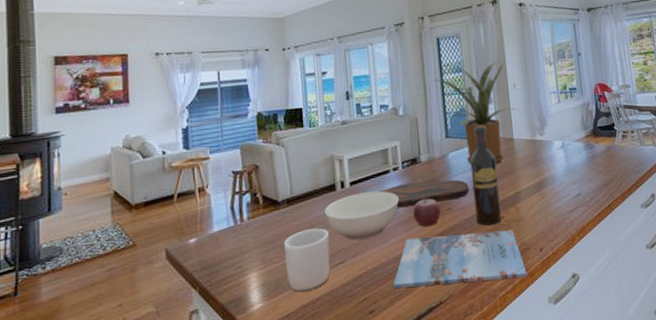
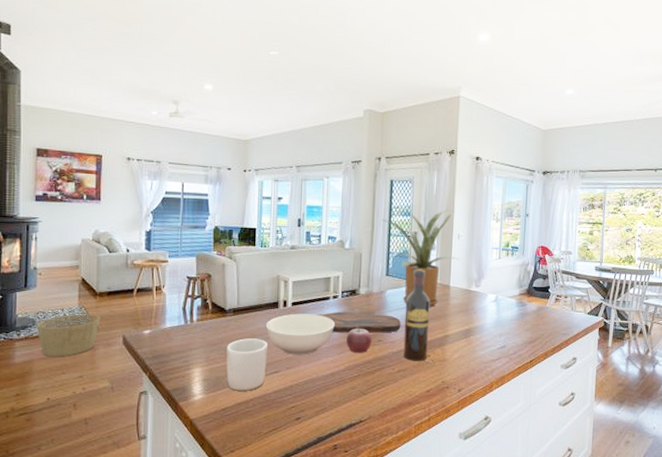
basket: none [64,230,138,288] -> present [36,314,100,357]
magazine: present [393,229,528,289] -> none [320,361,443,412]

